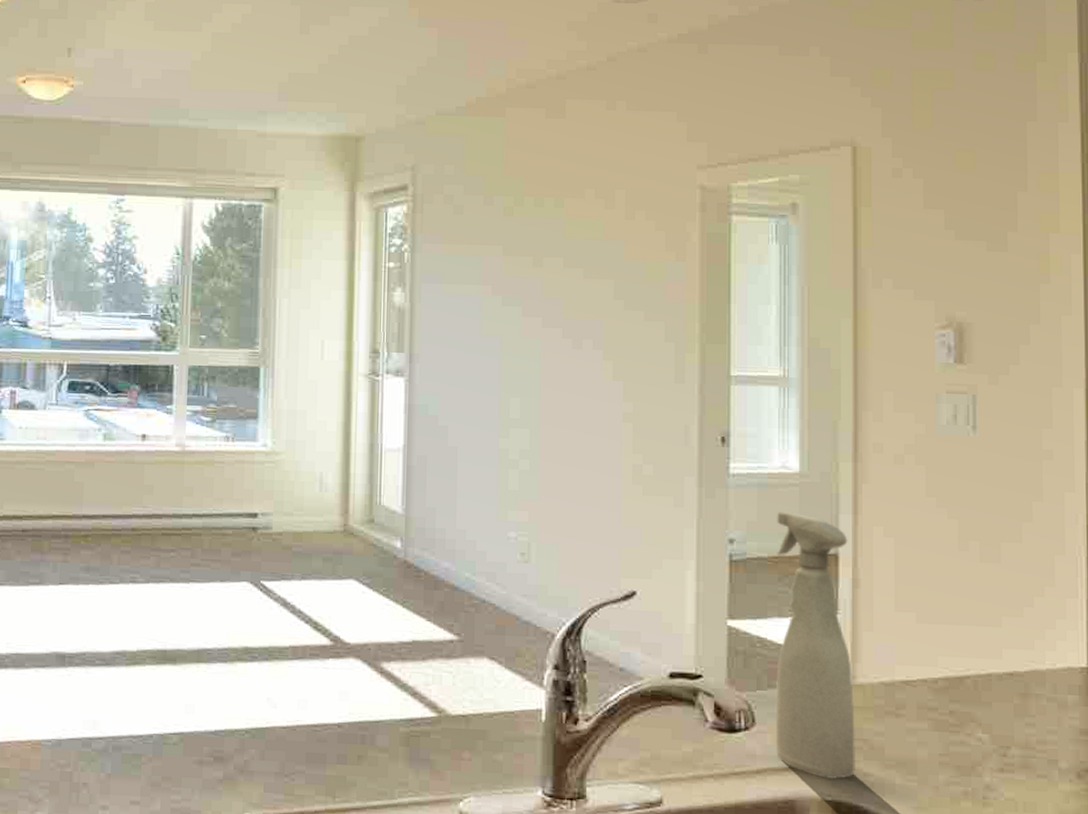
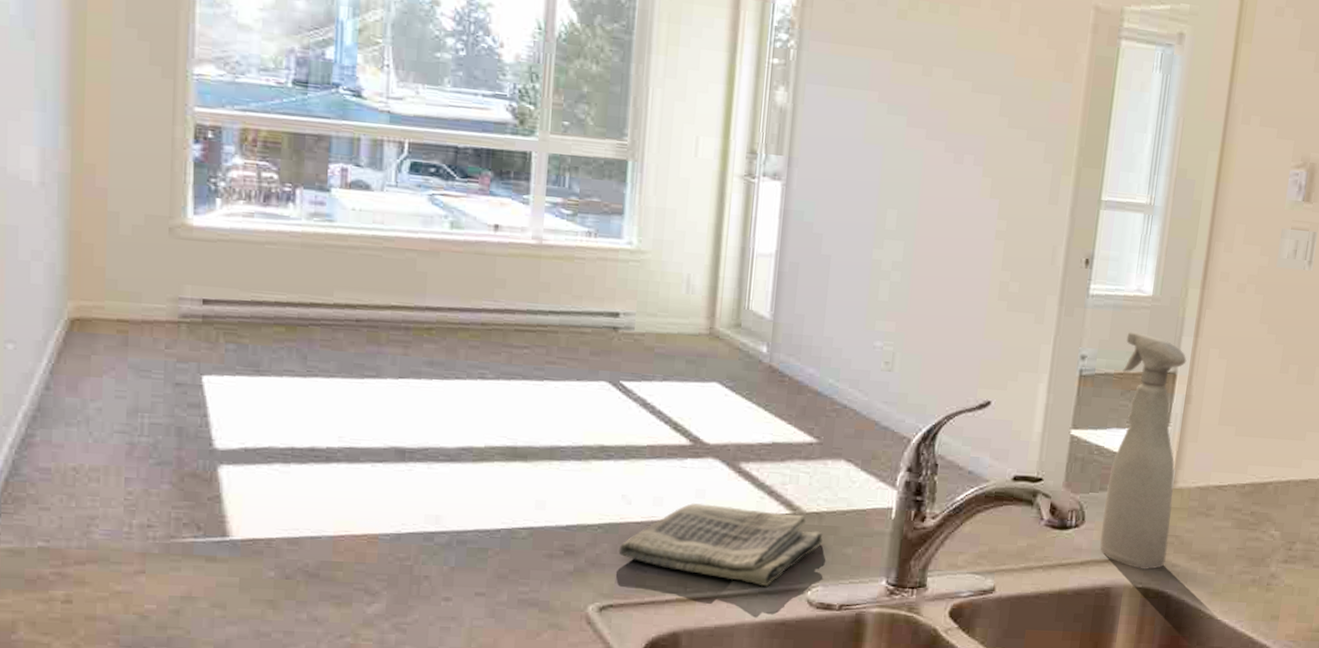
dish towel: none [266,706,472,797] -> present [618,503,823,587]

